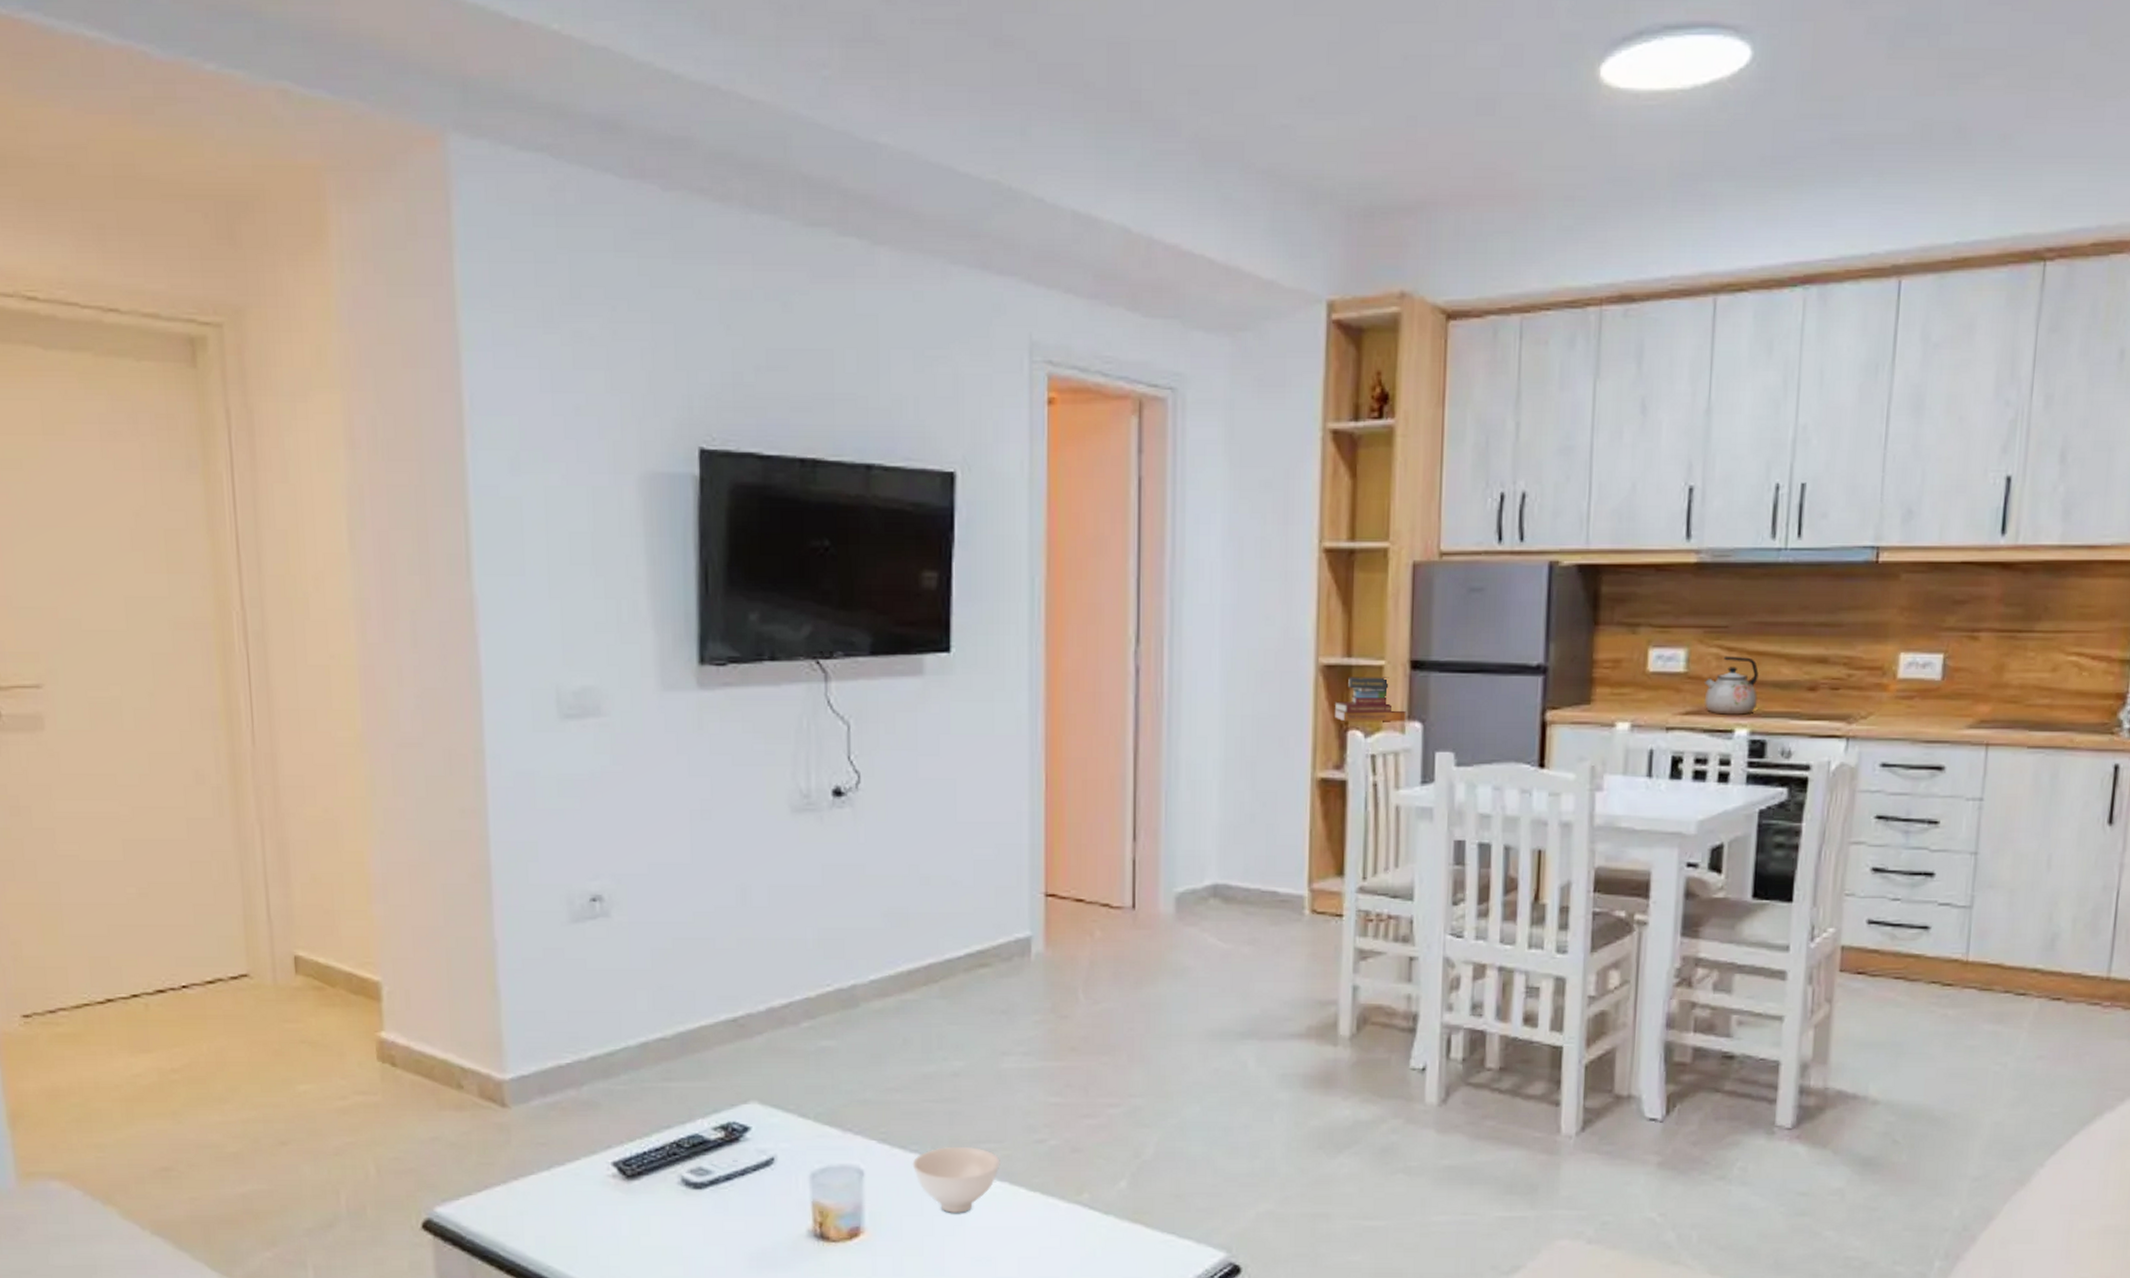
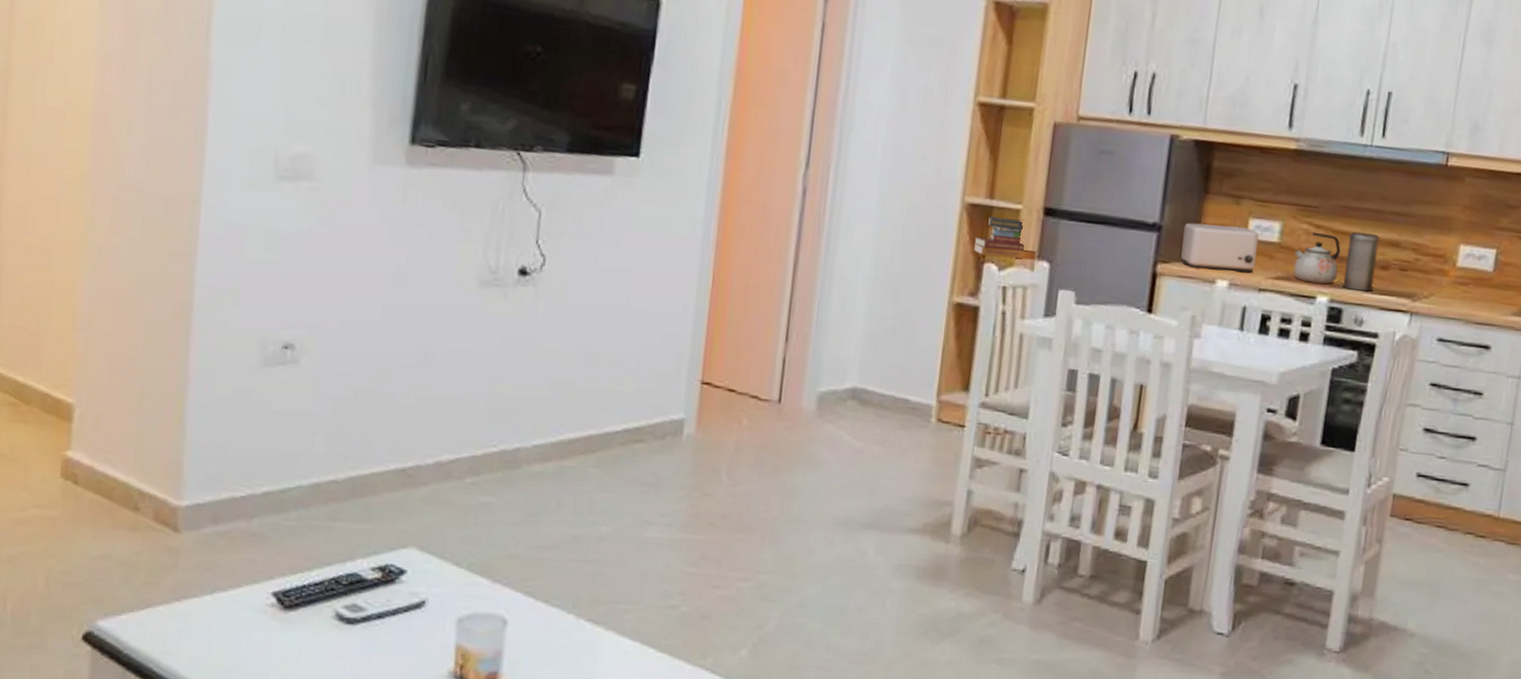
bowl: present [912,1146,1000,1214] -> none [553,604,635,668]
toaster: none [1572,659,1662,713] -> present [1181,222,1260,273]
canister: none [1764,650,1804,718] -> present [1342,232,1380,292]

